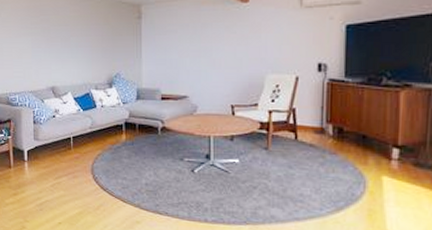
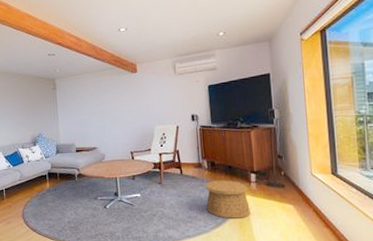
basket: none [326,152,386,205] -> present [205,180,250,219]

